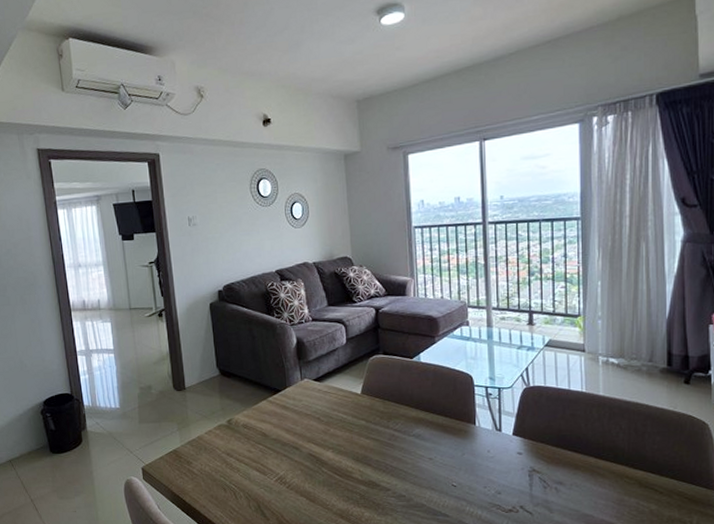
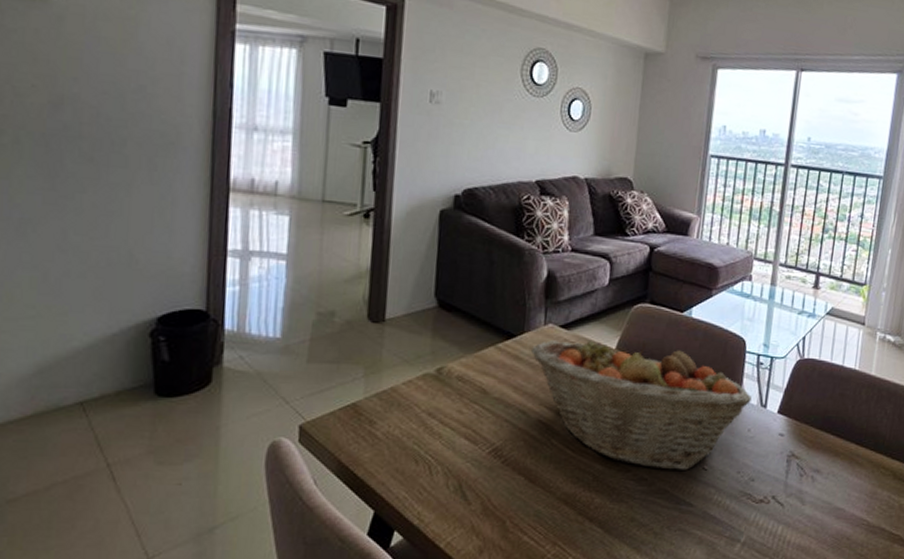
fruit basket: none [295,385,486,488] -> present [531,340,752,470]

